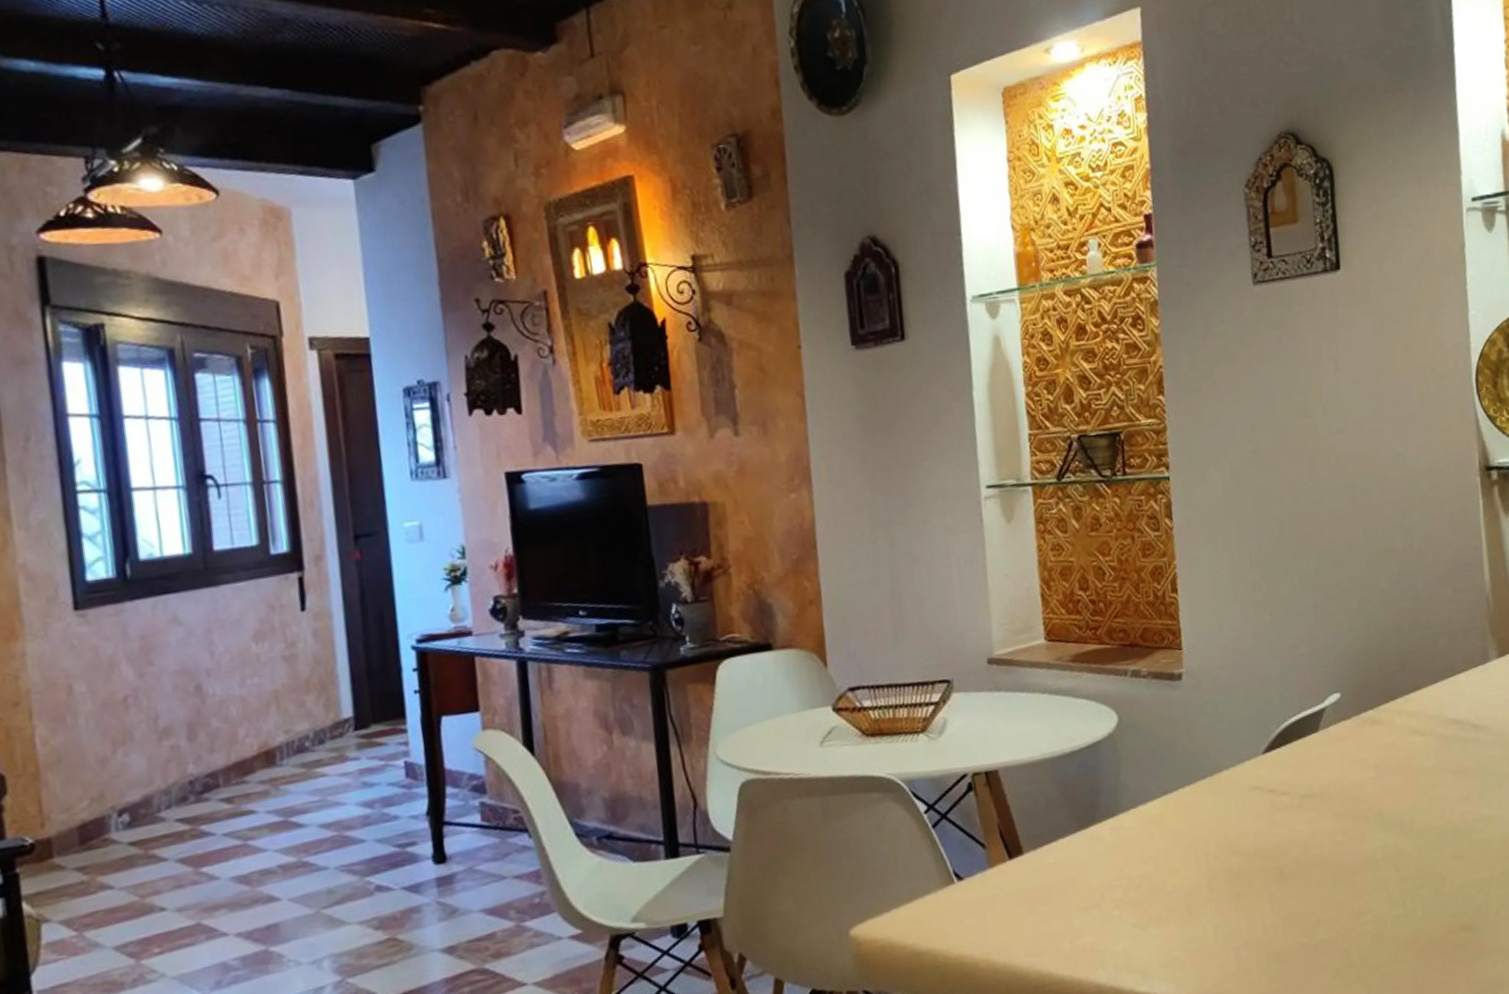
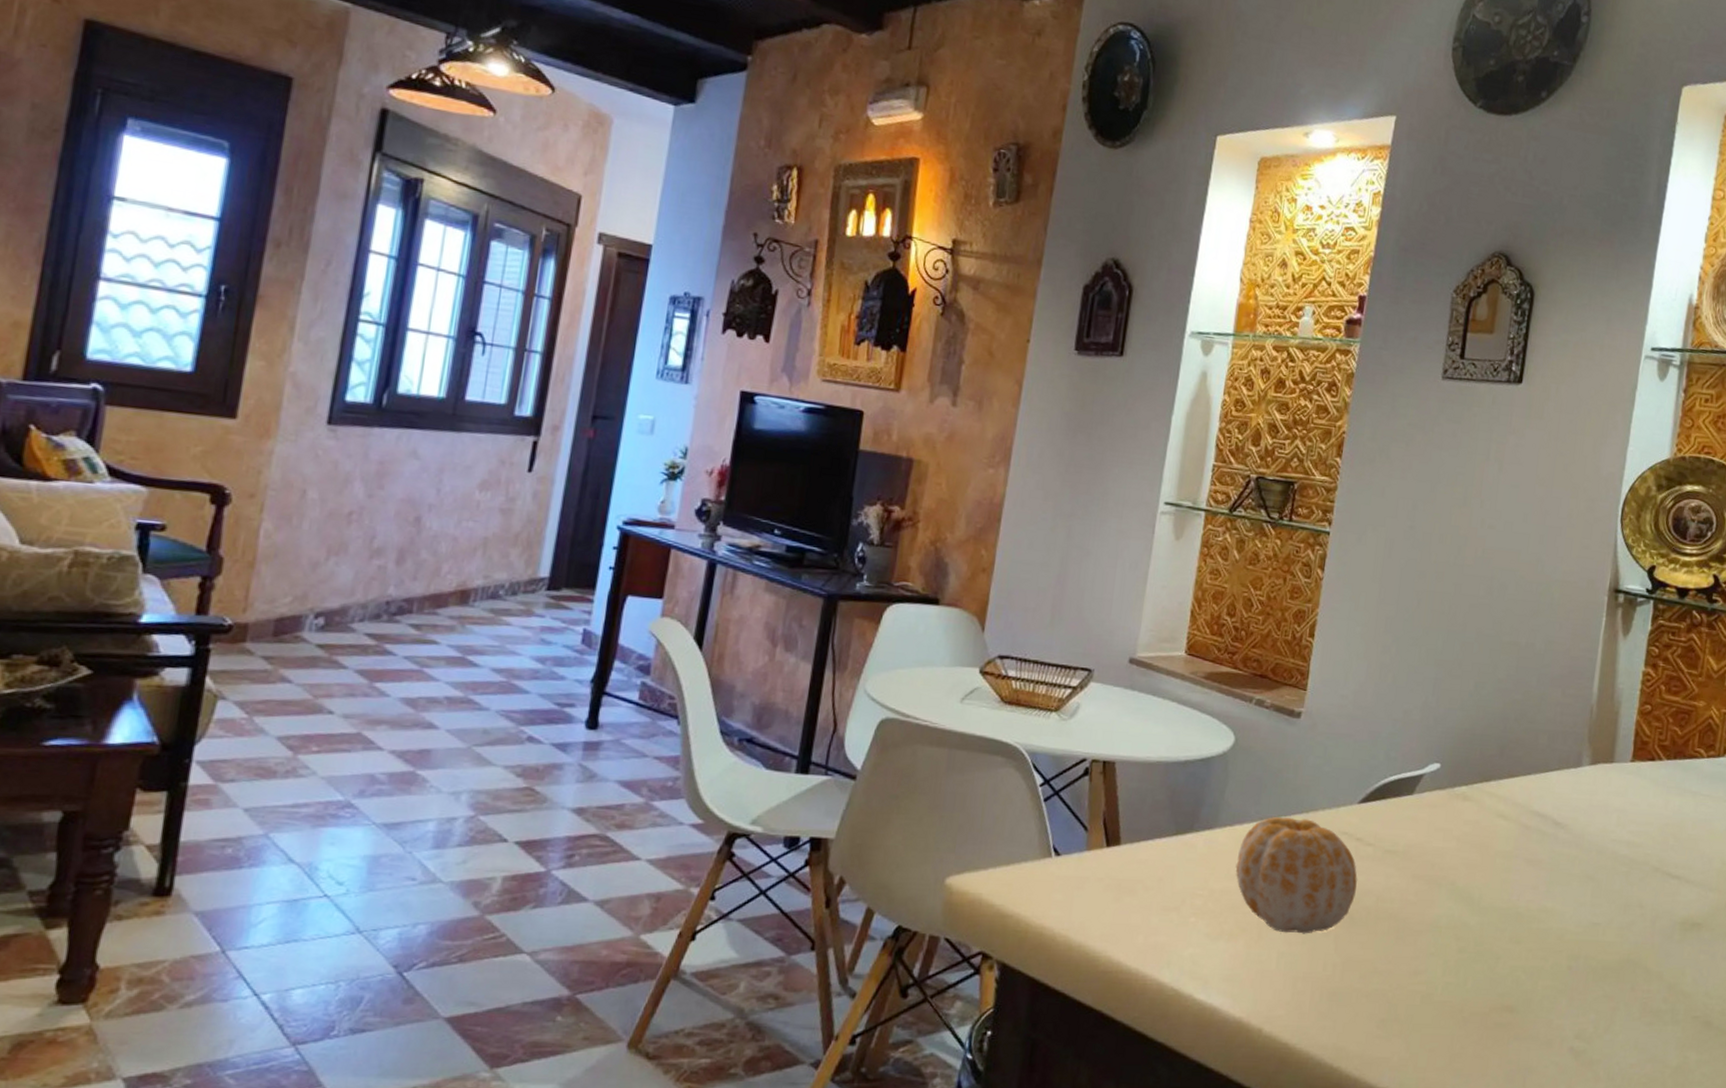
fruit: none [1148,782,1281,905] -> present [1235,817,1358,934]

